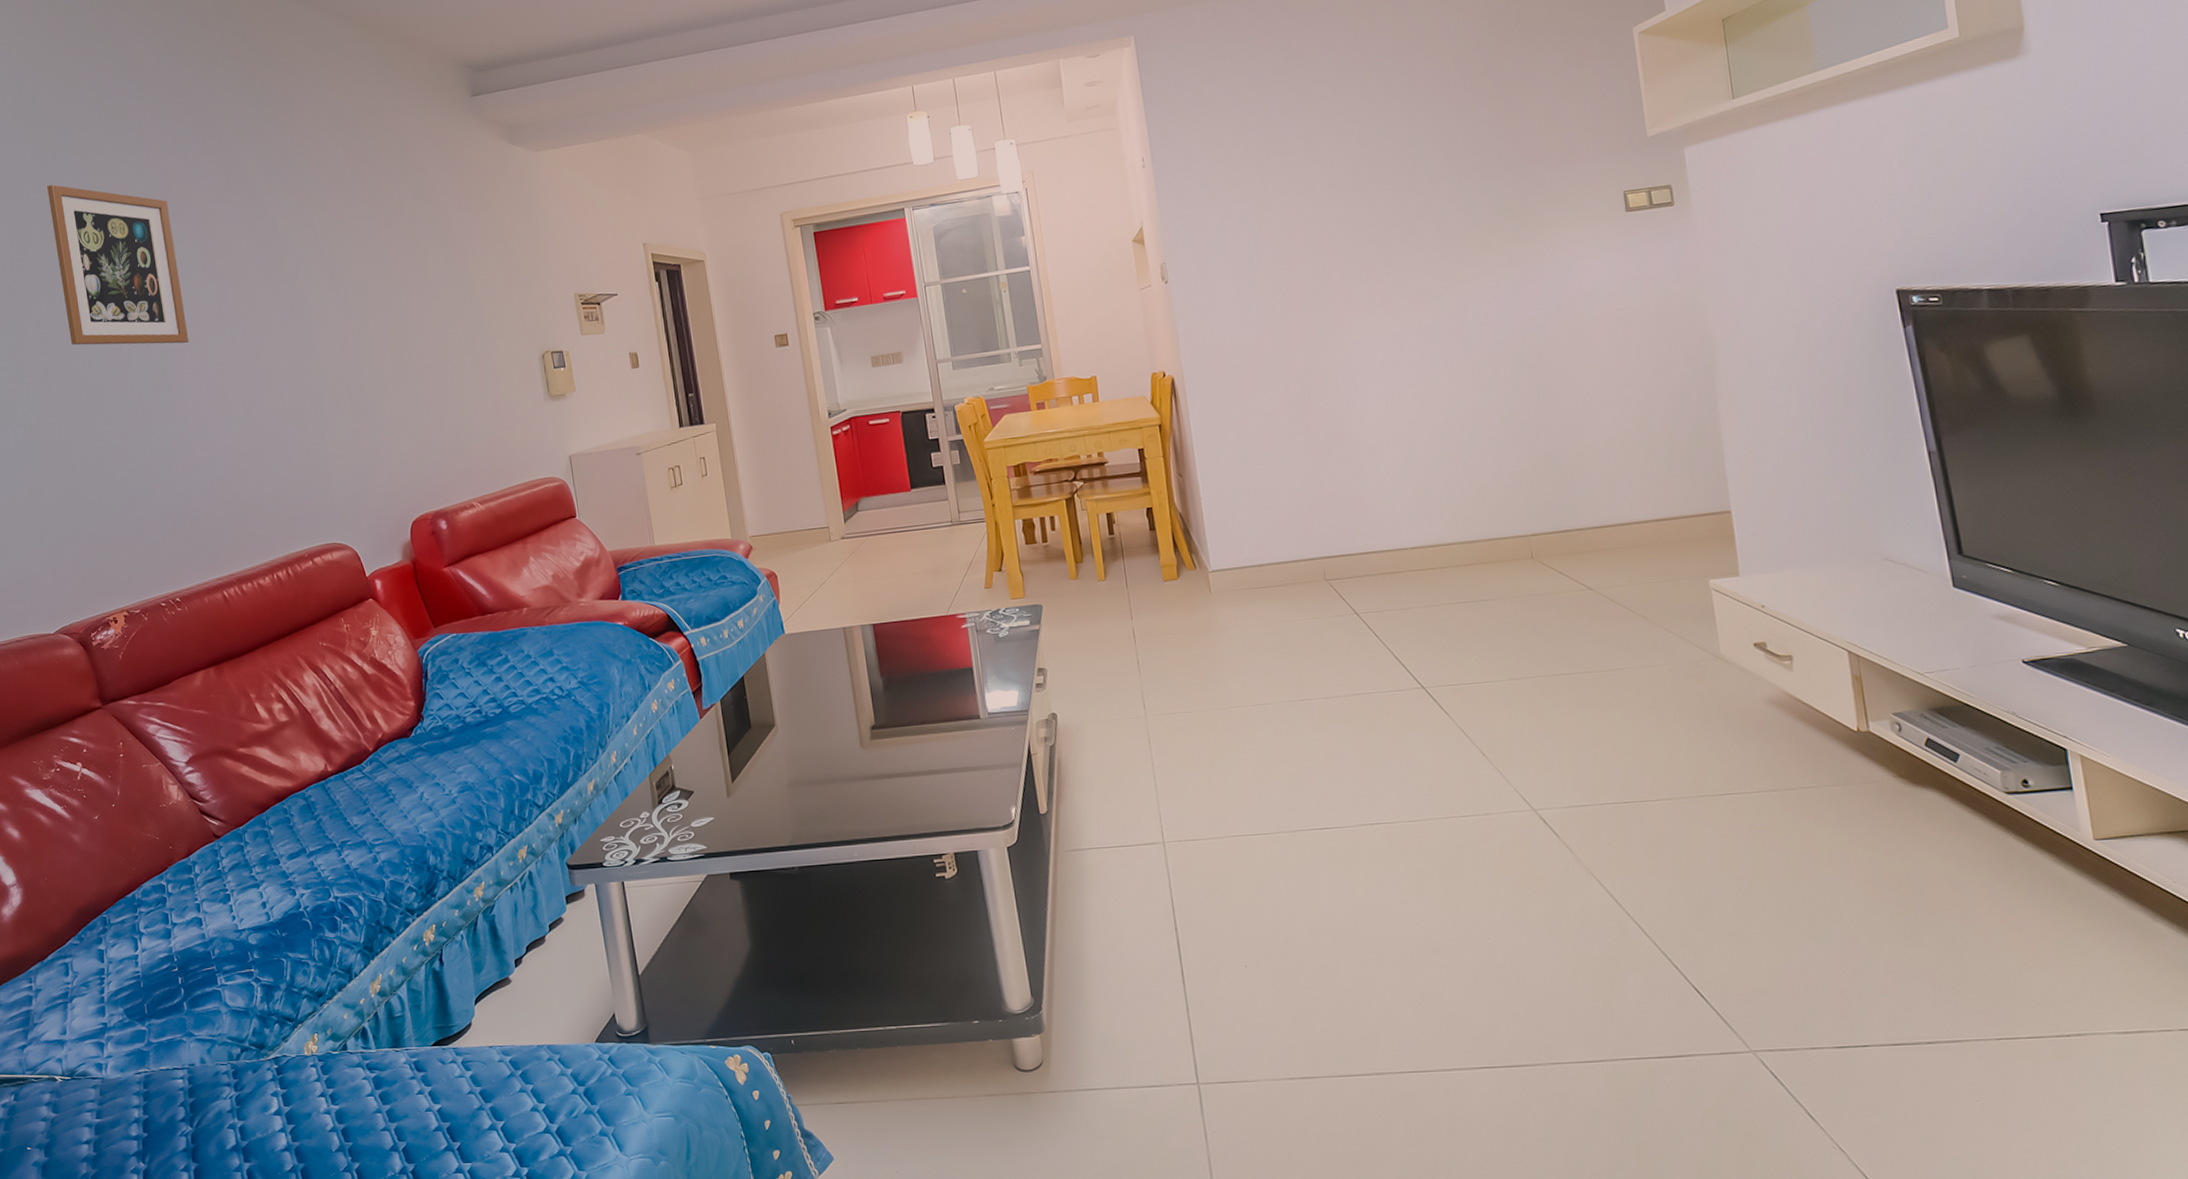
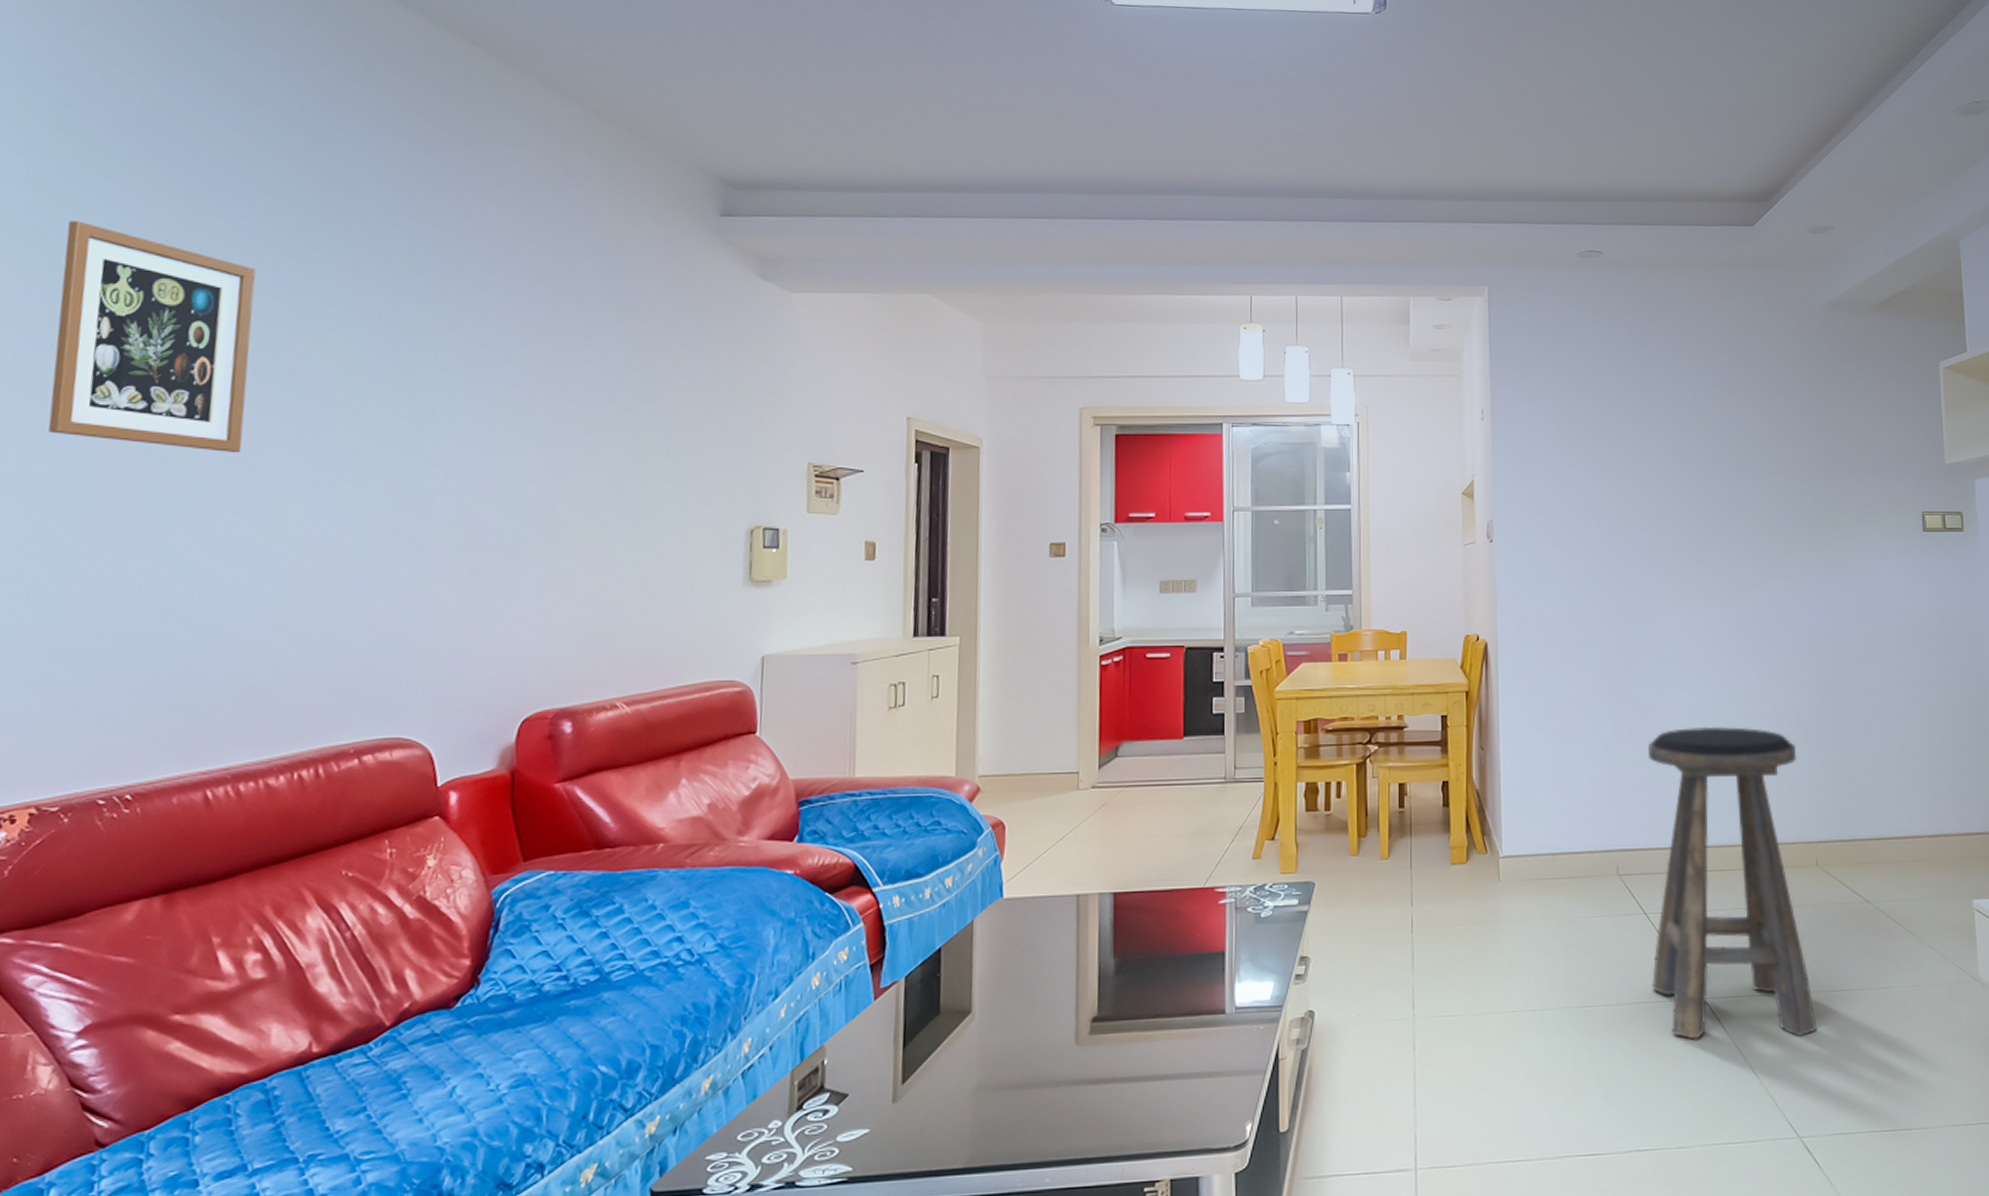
stool: none [1343,431,1545,725] -> present [1648,726,1818,1040]

